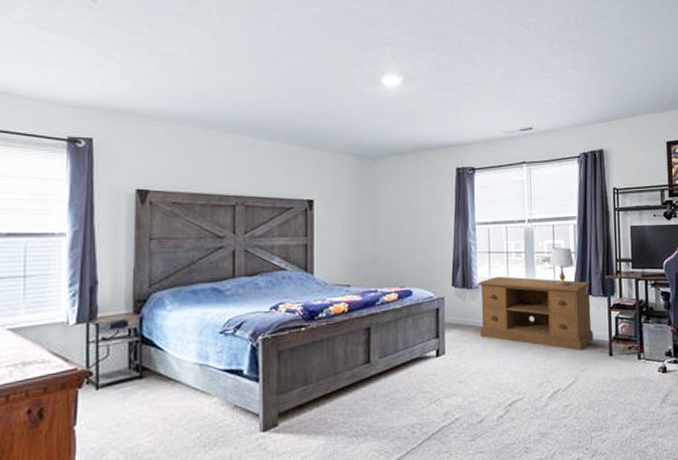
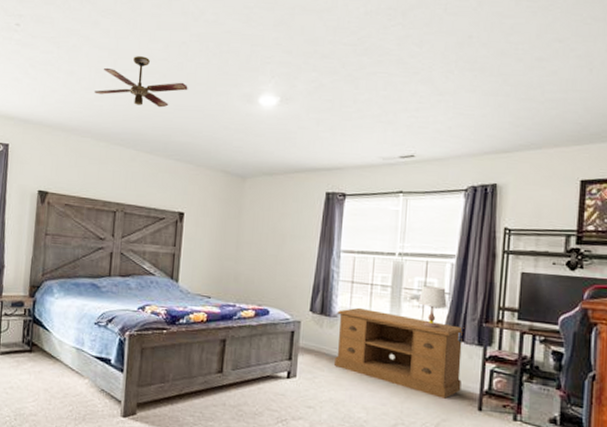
ceiling fan: none [199,37,306,91] -> present [95,56,188,108]

